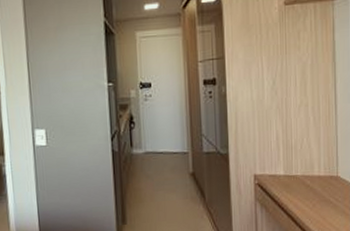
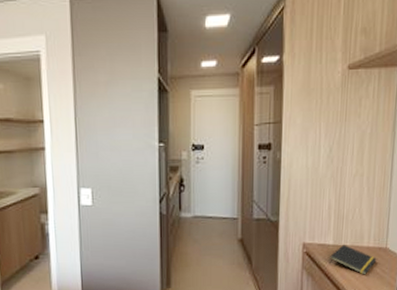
notepad: none [282,174,329,205] -> present [329,244,377,275]

